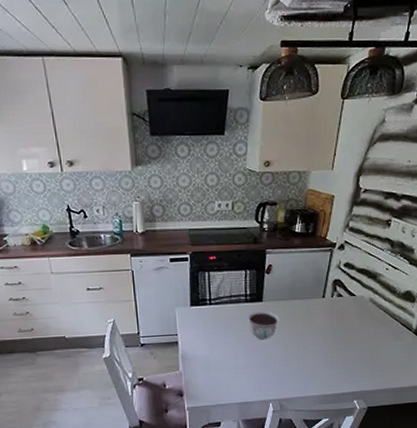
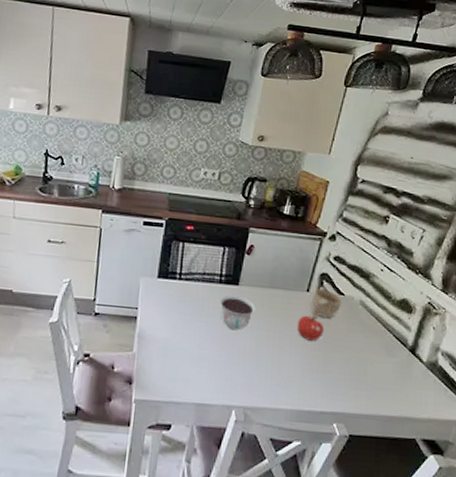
fruit: none [316,317,341,338] -> present [296,315,325,341]
cup: none [328,293,355,321] -> present [311,289,343,320]

